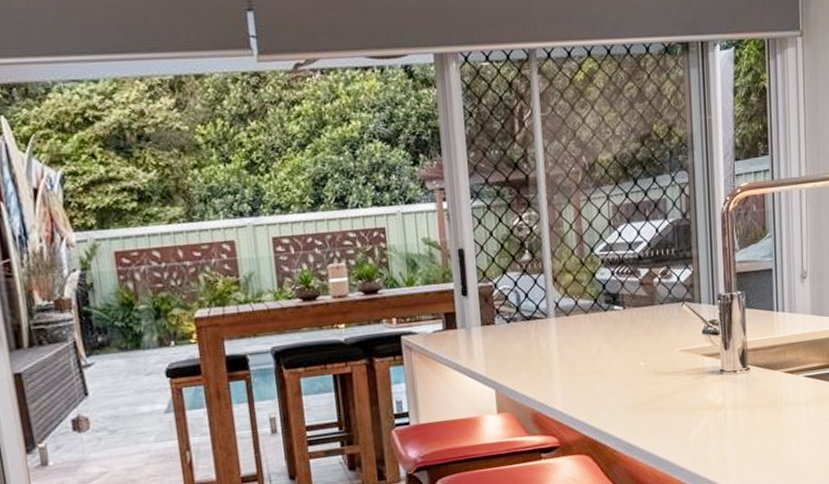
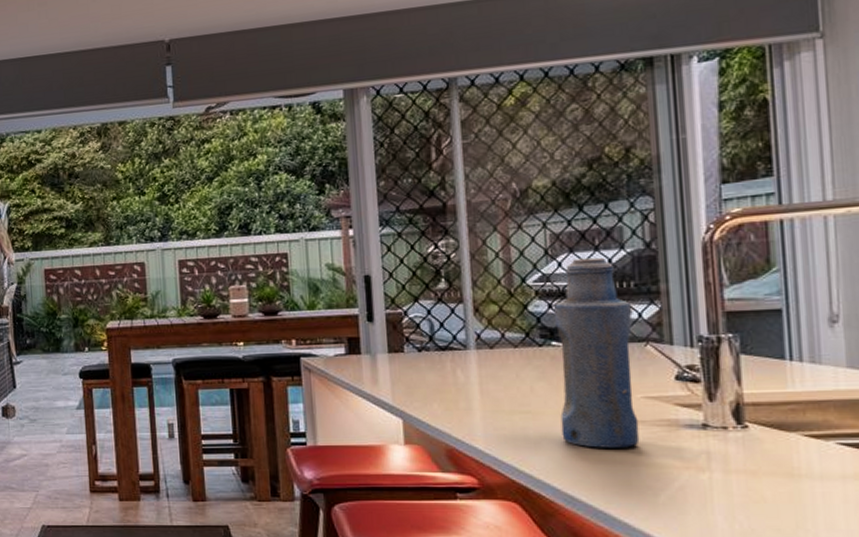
bottle: none [616,227,678,399] -> present [554,257,640,448]

